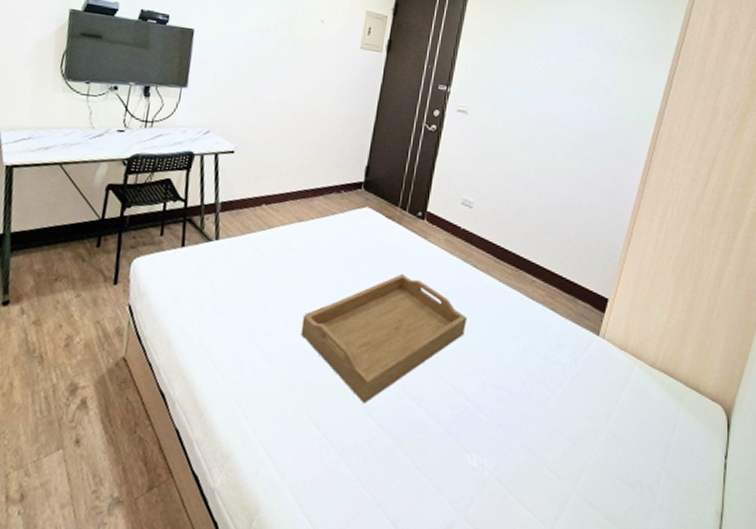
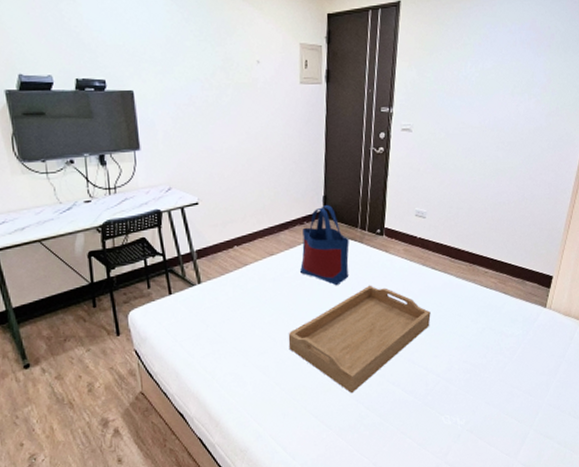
tote bag: none [329,176,387,267] -> present [300,205,349,285]

